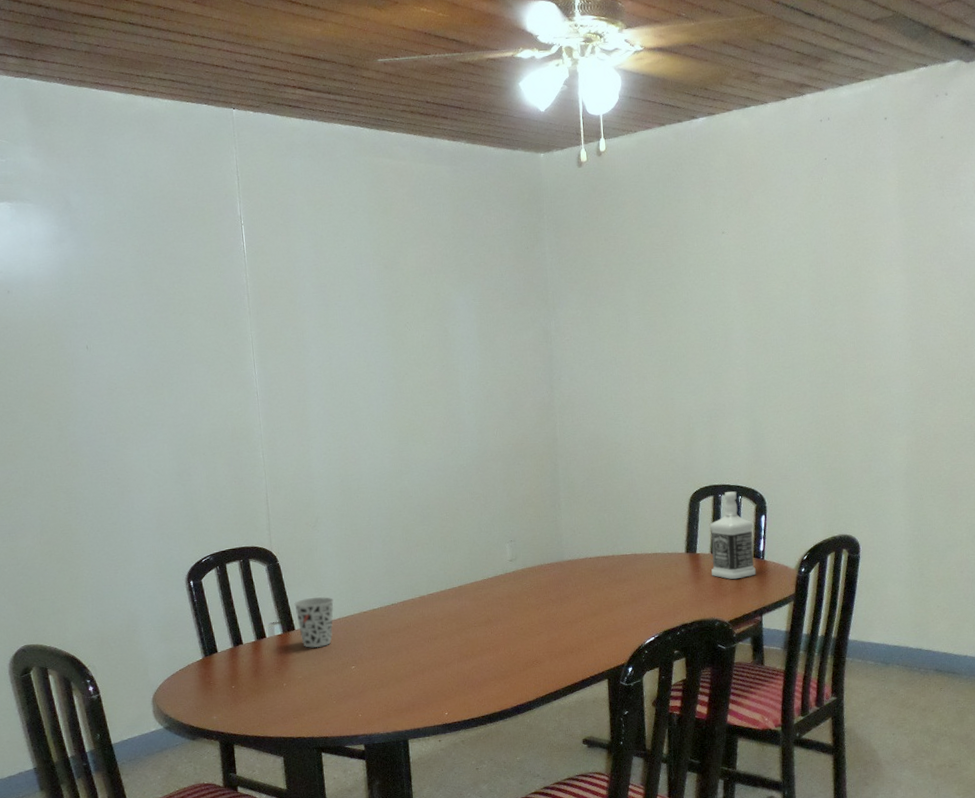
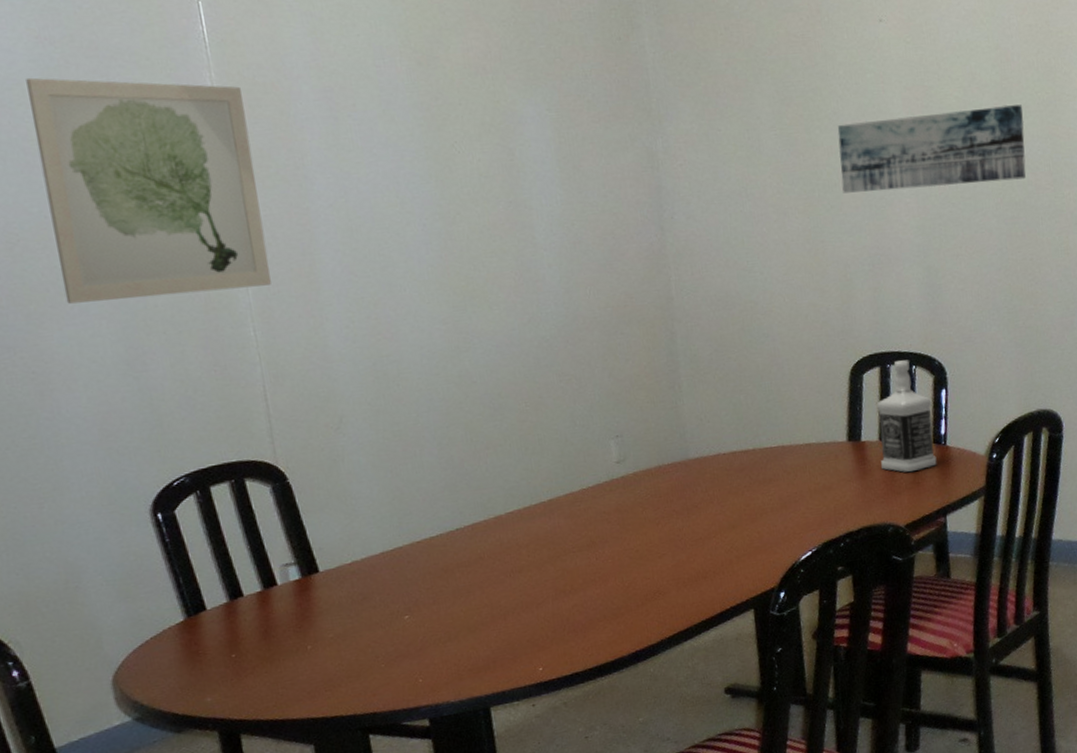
wall art: none [129,278,277,432] -> present [26,77,271,304]
cup: present [294,596,334,648] -> none [315,524,374,595]
wall art: none [687,296,835,363] -> present [837,105,1027,193]

